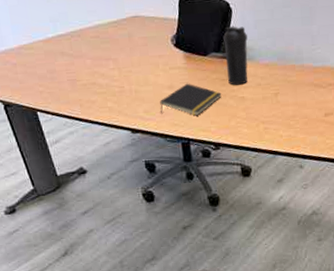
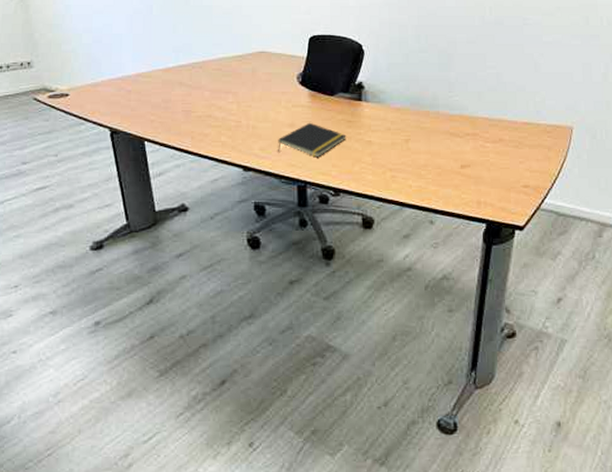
water bottle: present [223,26,248,85] -> none [353,67,379,128]

